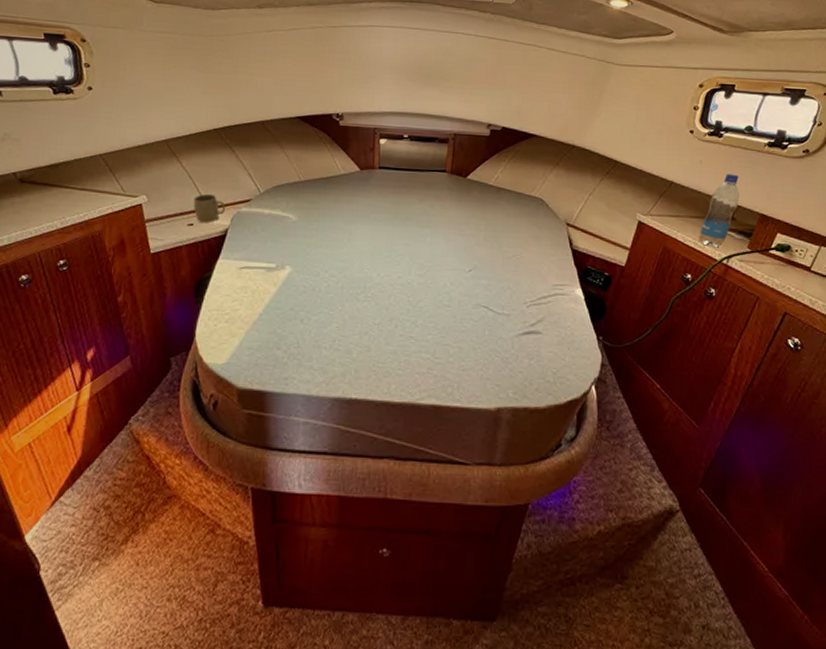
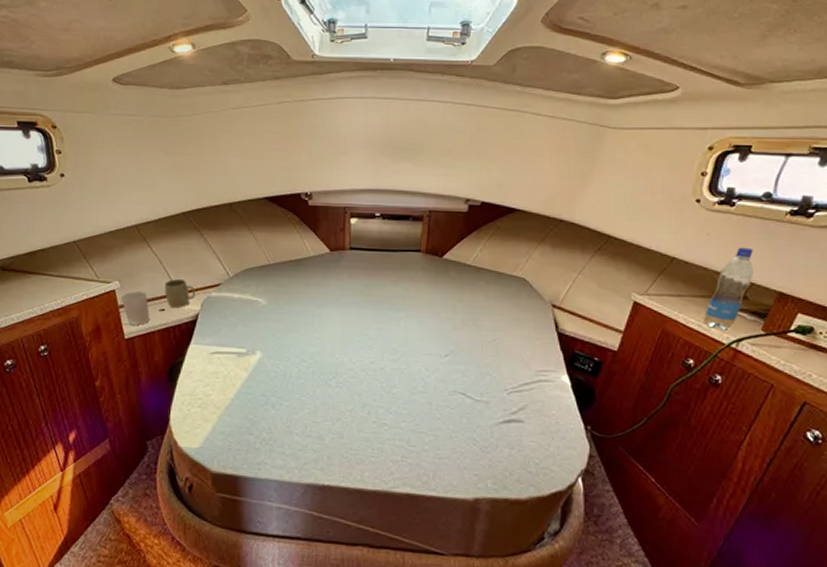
candle holder: none [148,206,178,241] -> present [121,291,151,326]

